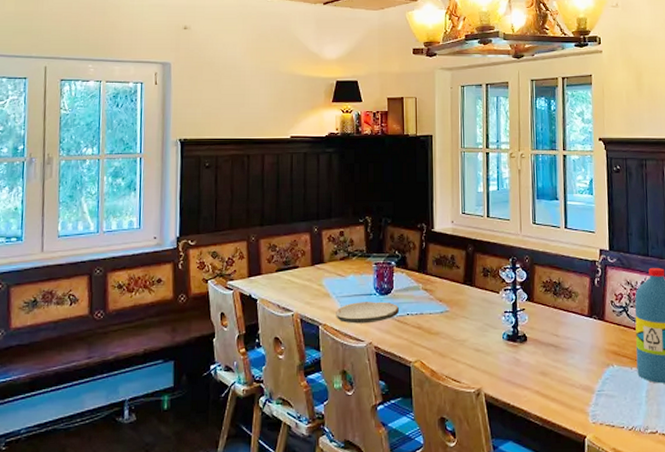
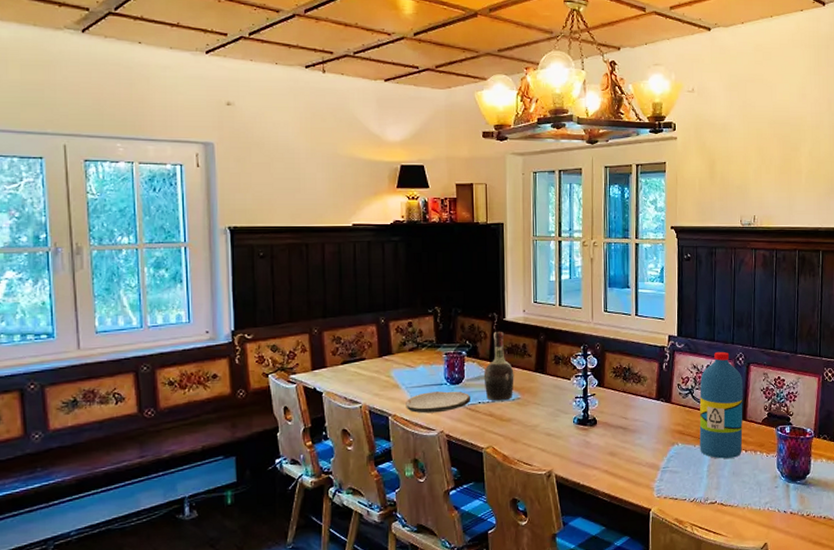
cognac bottle: none [412,241,443,313] -> present [483,331,514,401]

